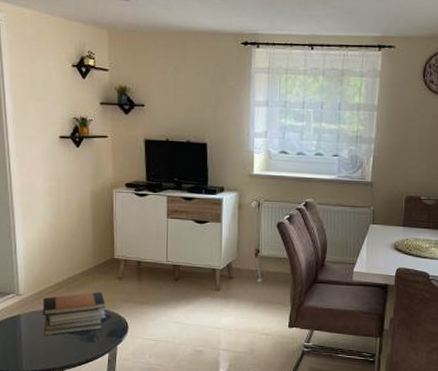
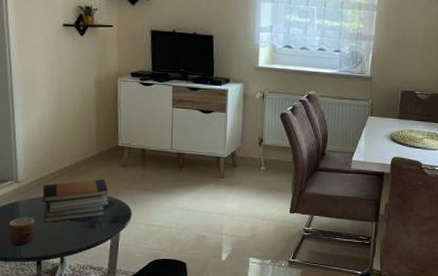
cup: none [10,330,36,359] -> present [8,217,35,246]

